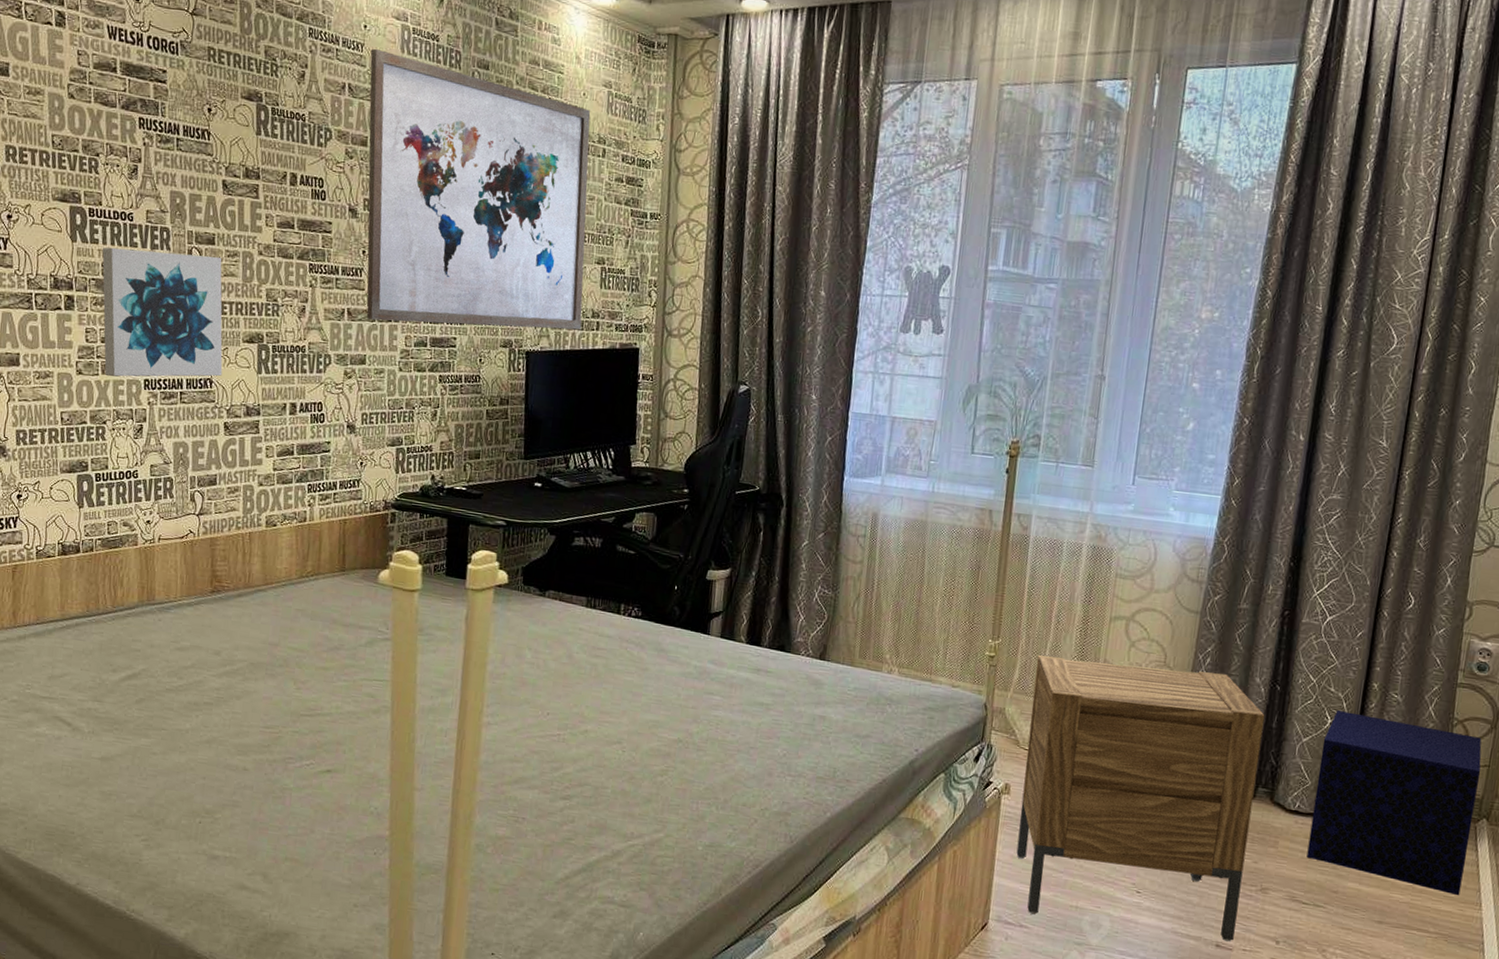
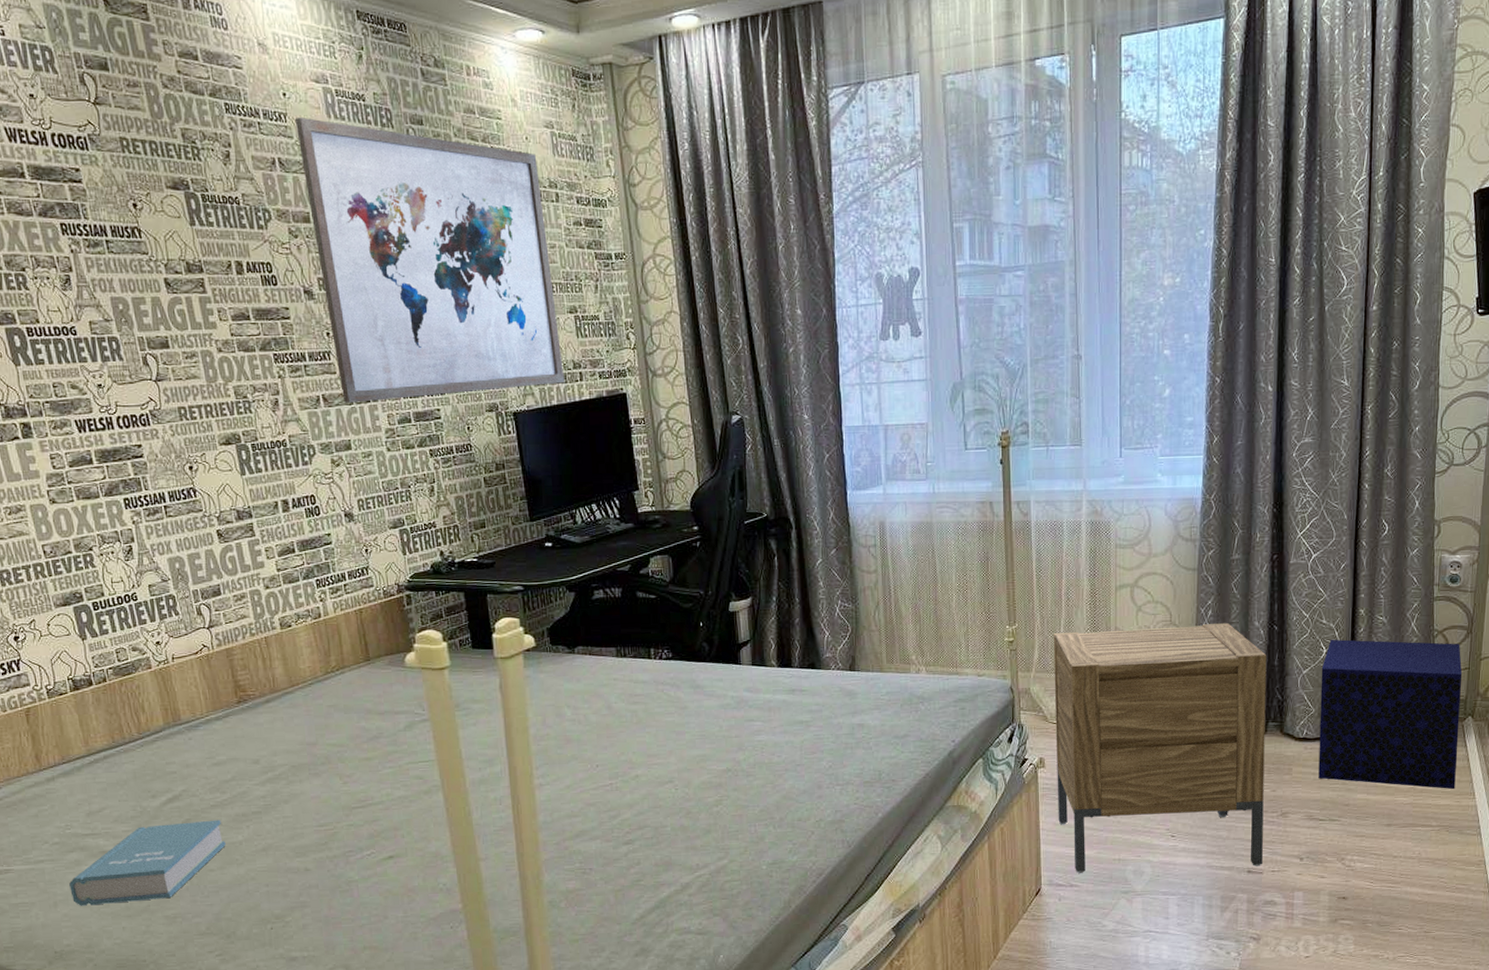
book: none [17,698,173,774] -> present [69,819,226,906]
wall art: present [102,247,223,377] -> none [50,360,205,500]

